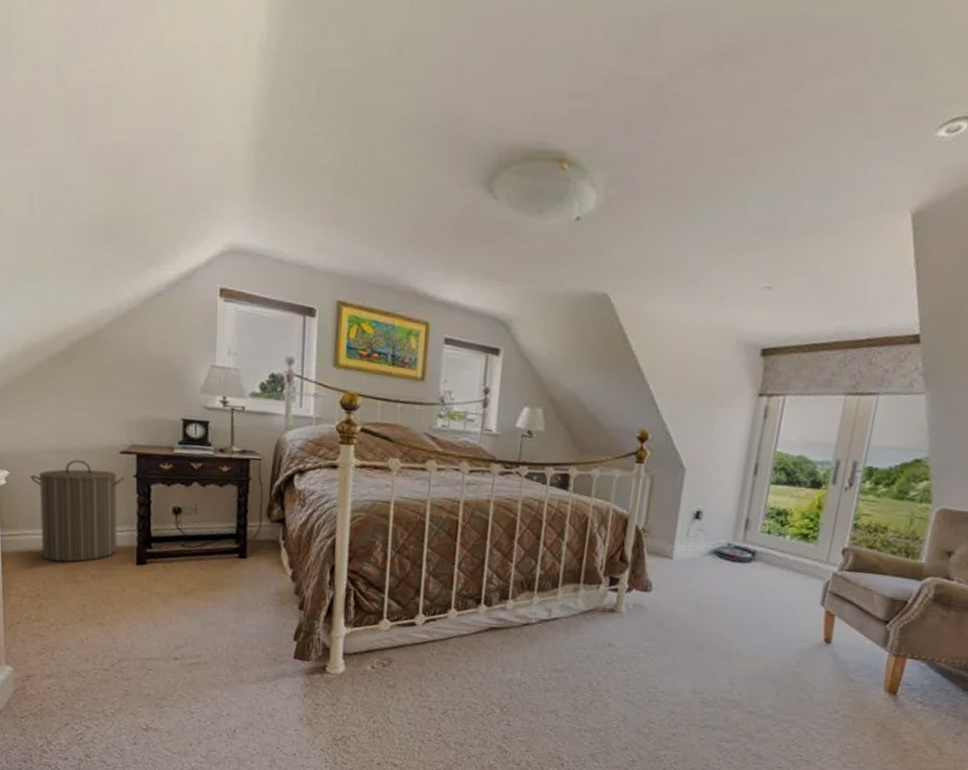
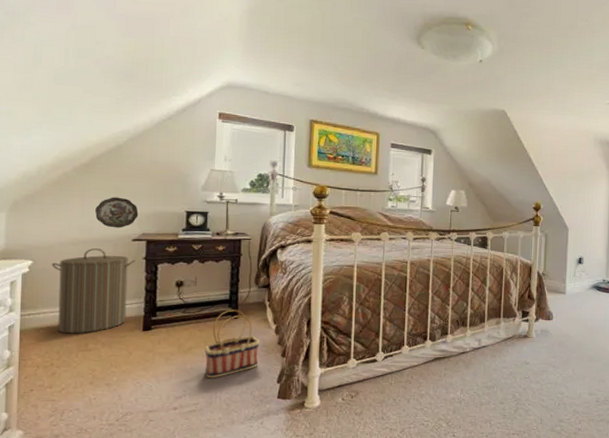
decorative plate: none [76,396,126,437] -> present [95,197,139,228]
basket: none [208,546,273,628] -> present [205,310,259,379]

